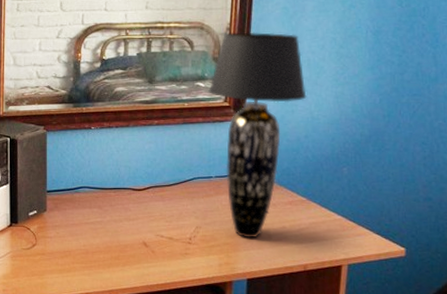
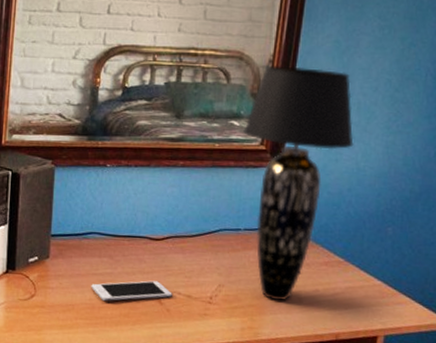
cell phone: none [84,226,156,246] -> present [91,280,173,301]

